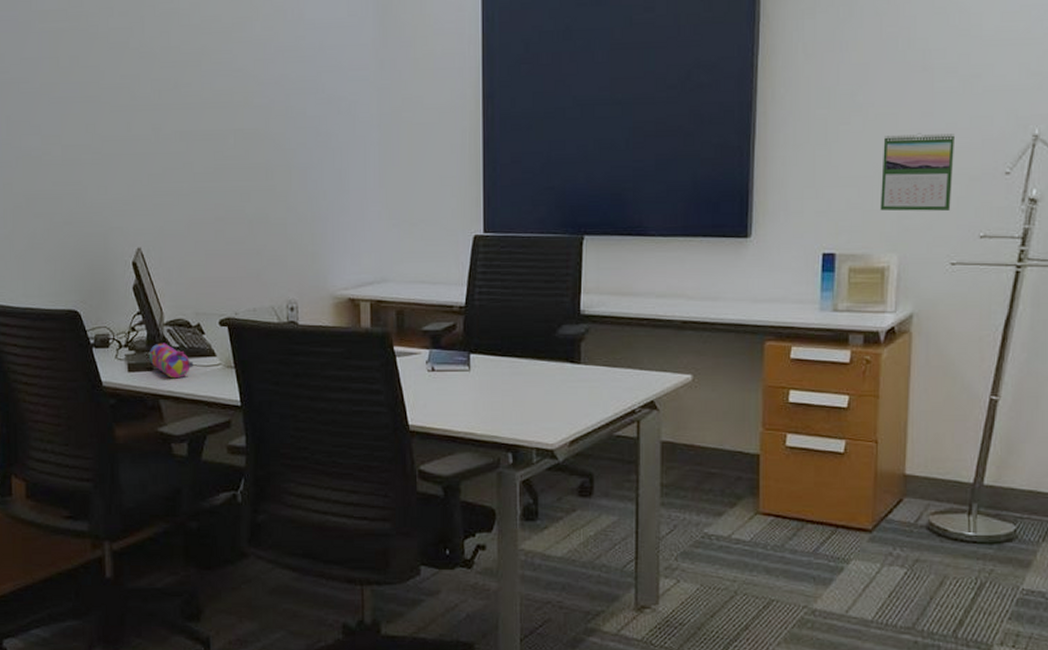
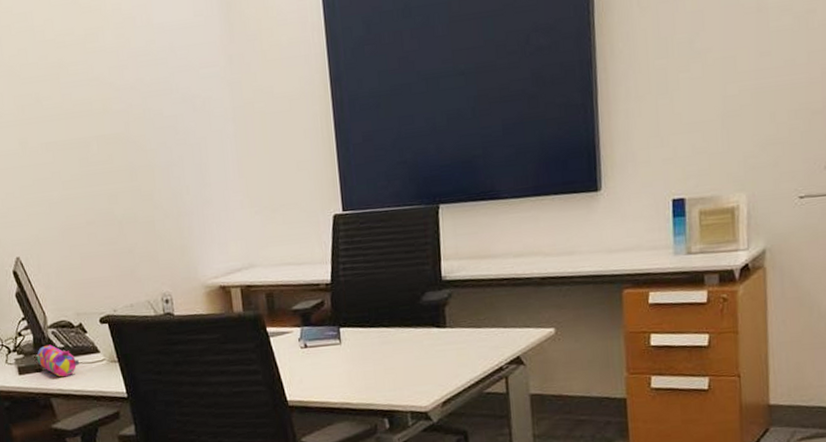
calendar: present [880,133,956,211] -> none [724,70,795,152]

